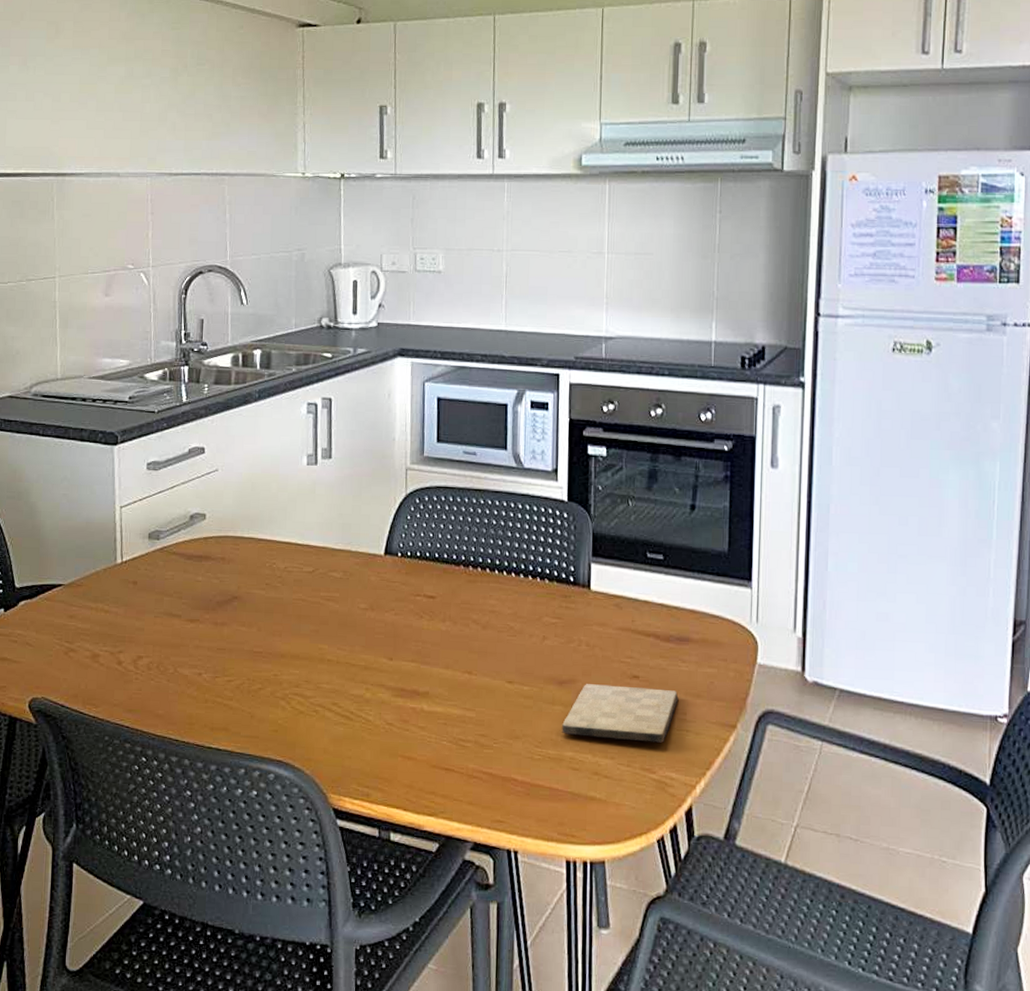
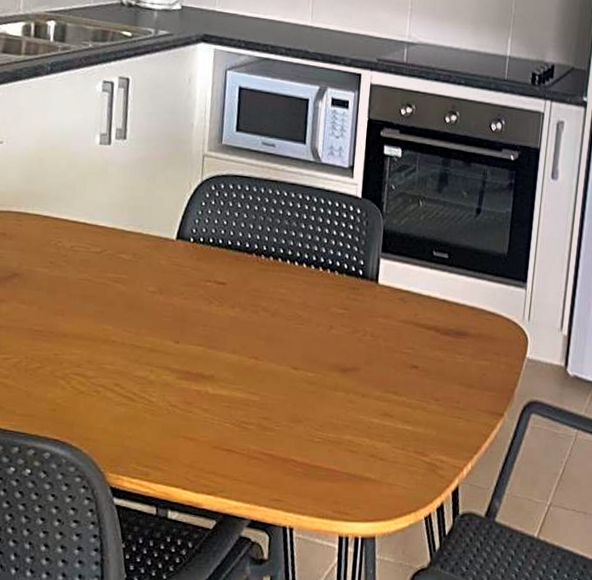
cutting board: present [562,684,679,743] -> none [342,372,453,429]

